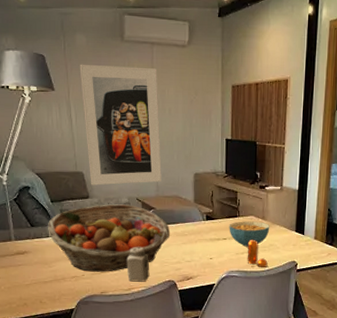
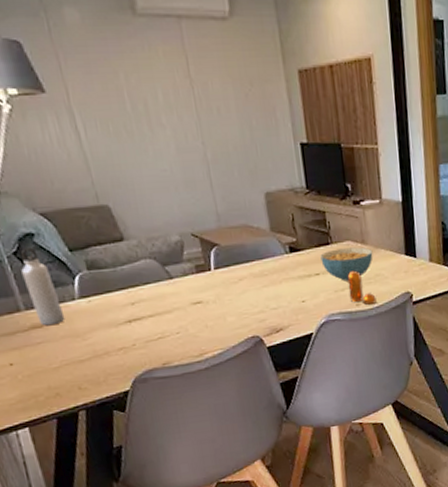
water bottle: none [17,197,40,254] -> present [21,248,65,326]
fruit basket: present [48,204,171,272] -> none [70,243,246,339]
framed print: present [79,64,162,186] -> none [76,51,222,222]
salt shaker: present [126,246,150,282] -> none [191,297,226,345]

